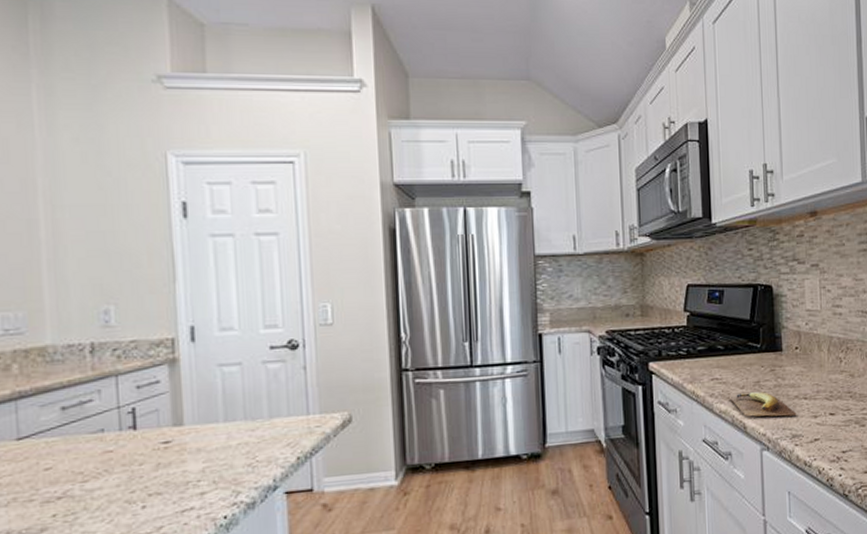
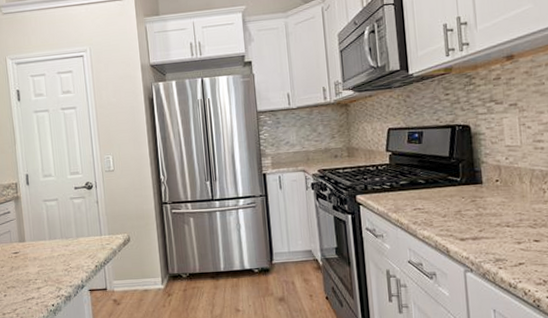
banana: present [728,391,798,417] -> none [431,219,501,242]

